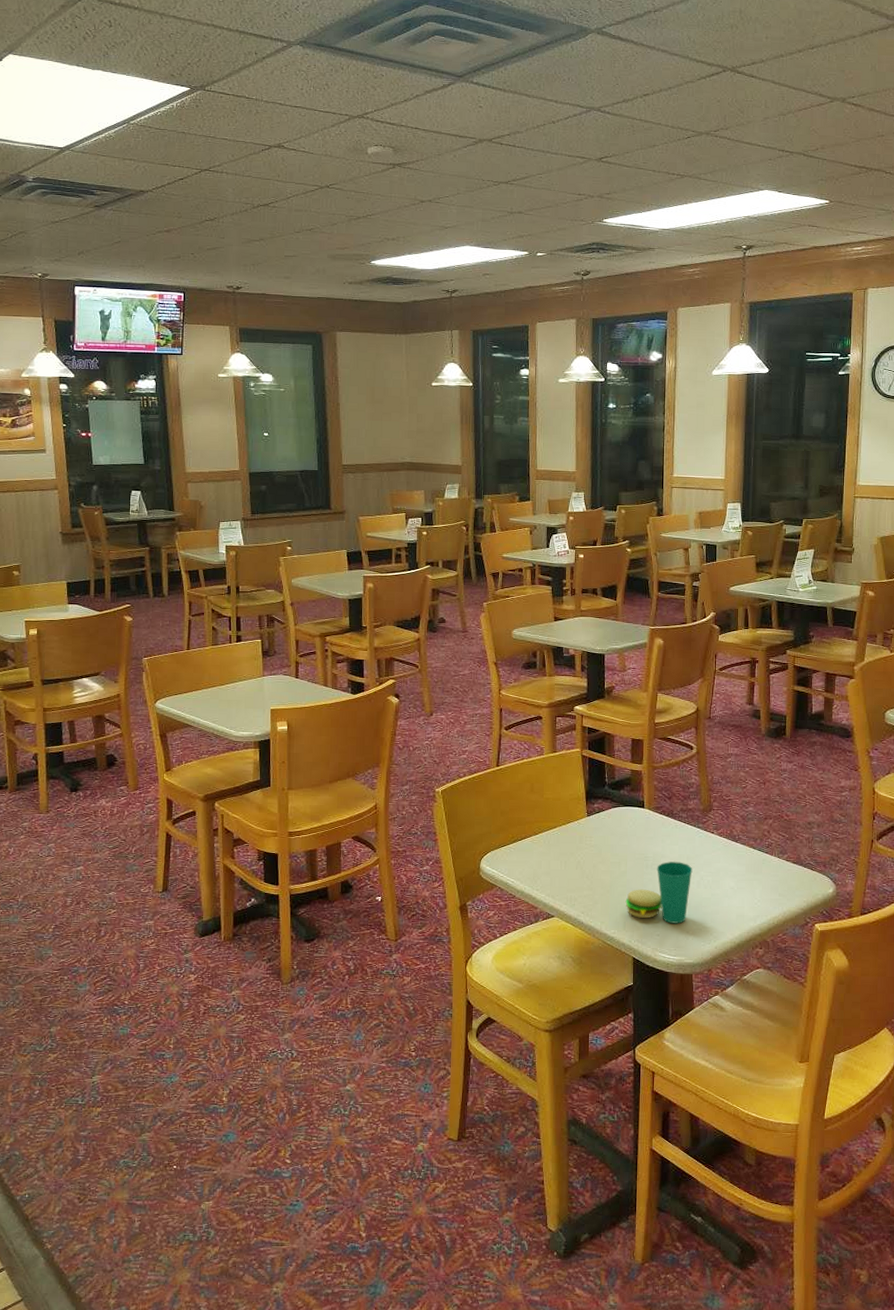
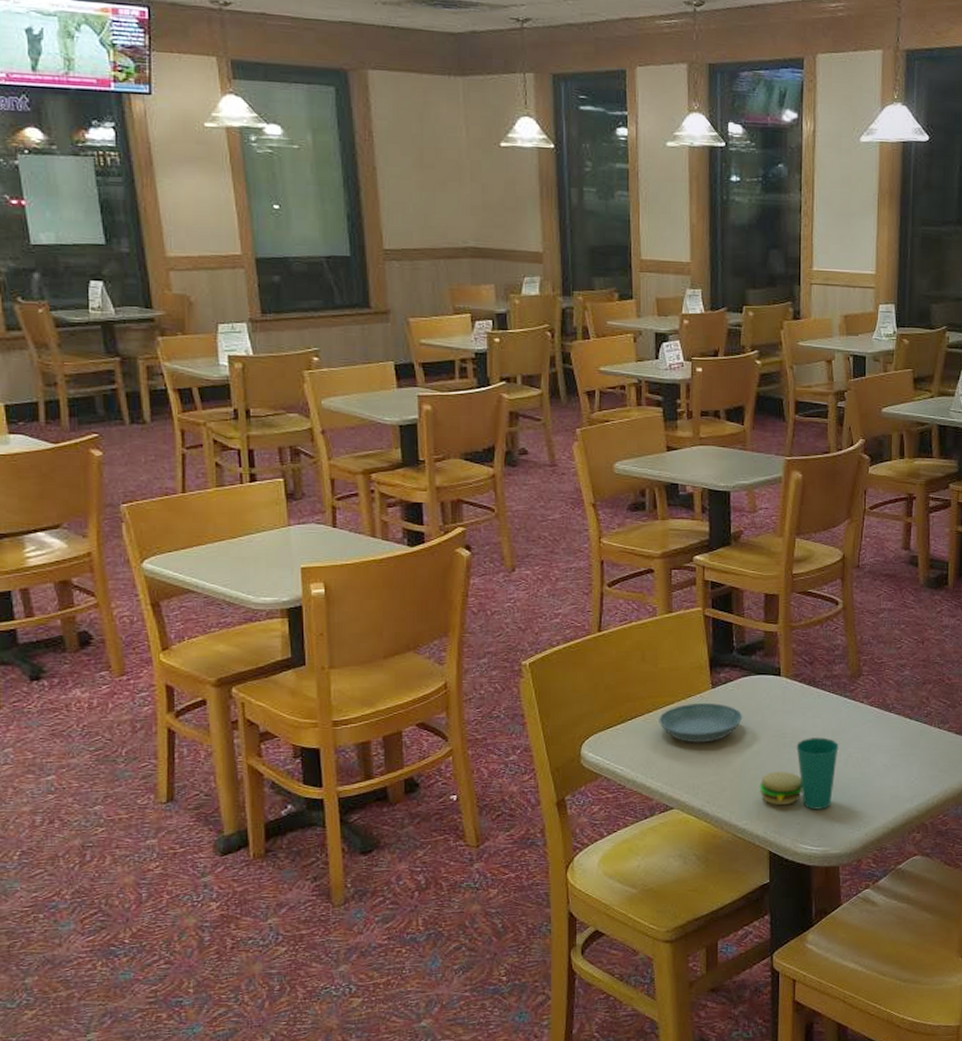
saucer: none [543,828,613,862] -> present [659,702,743,743]

